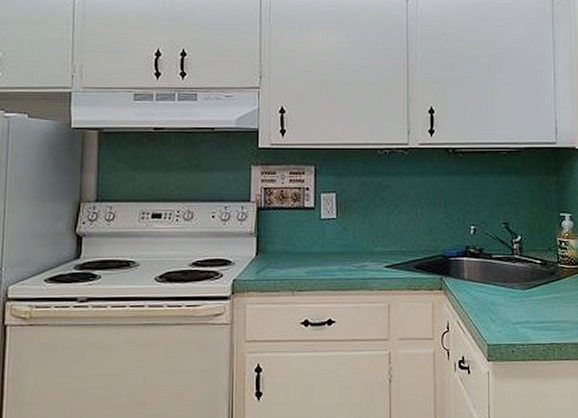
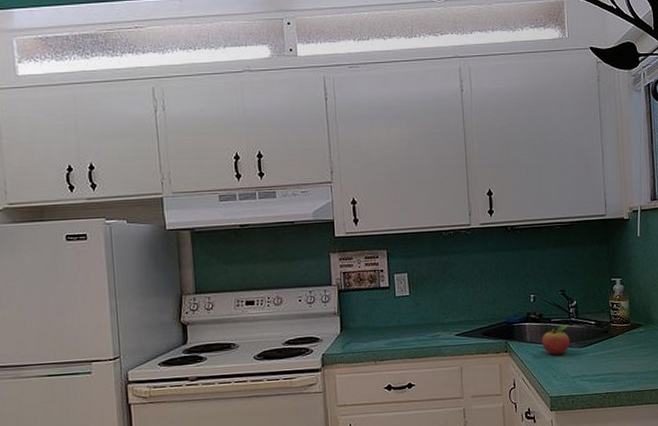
fruit: none [480,262,512,296] -> present [541,324,570,355]

